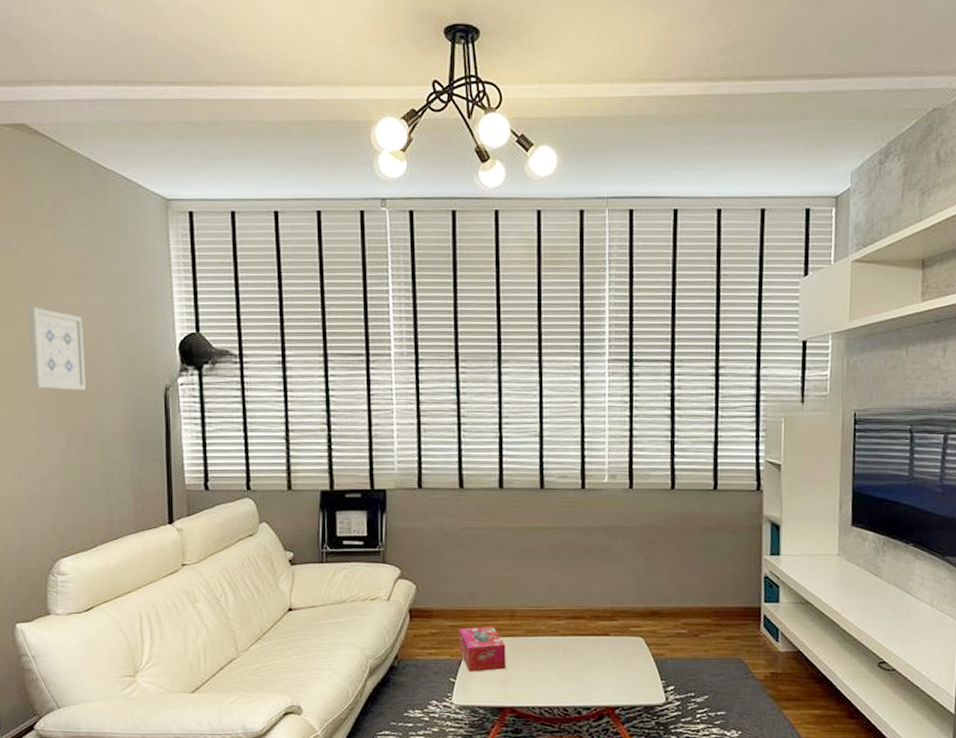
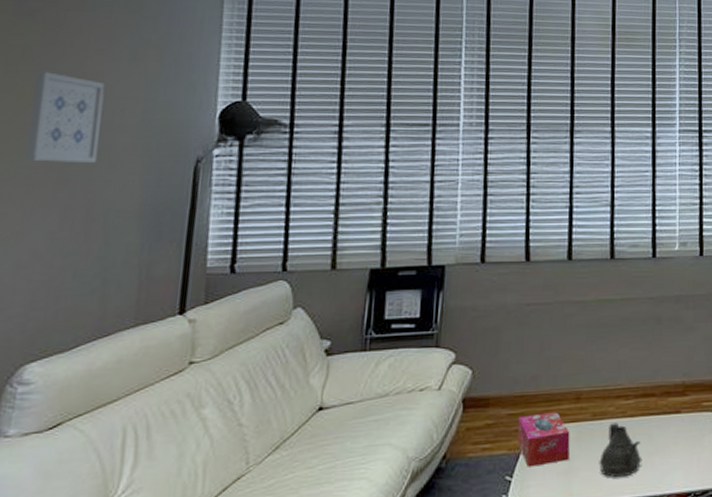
teapot: none [533,640,573,688] -> present [599,423,642,478]

